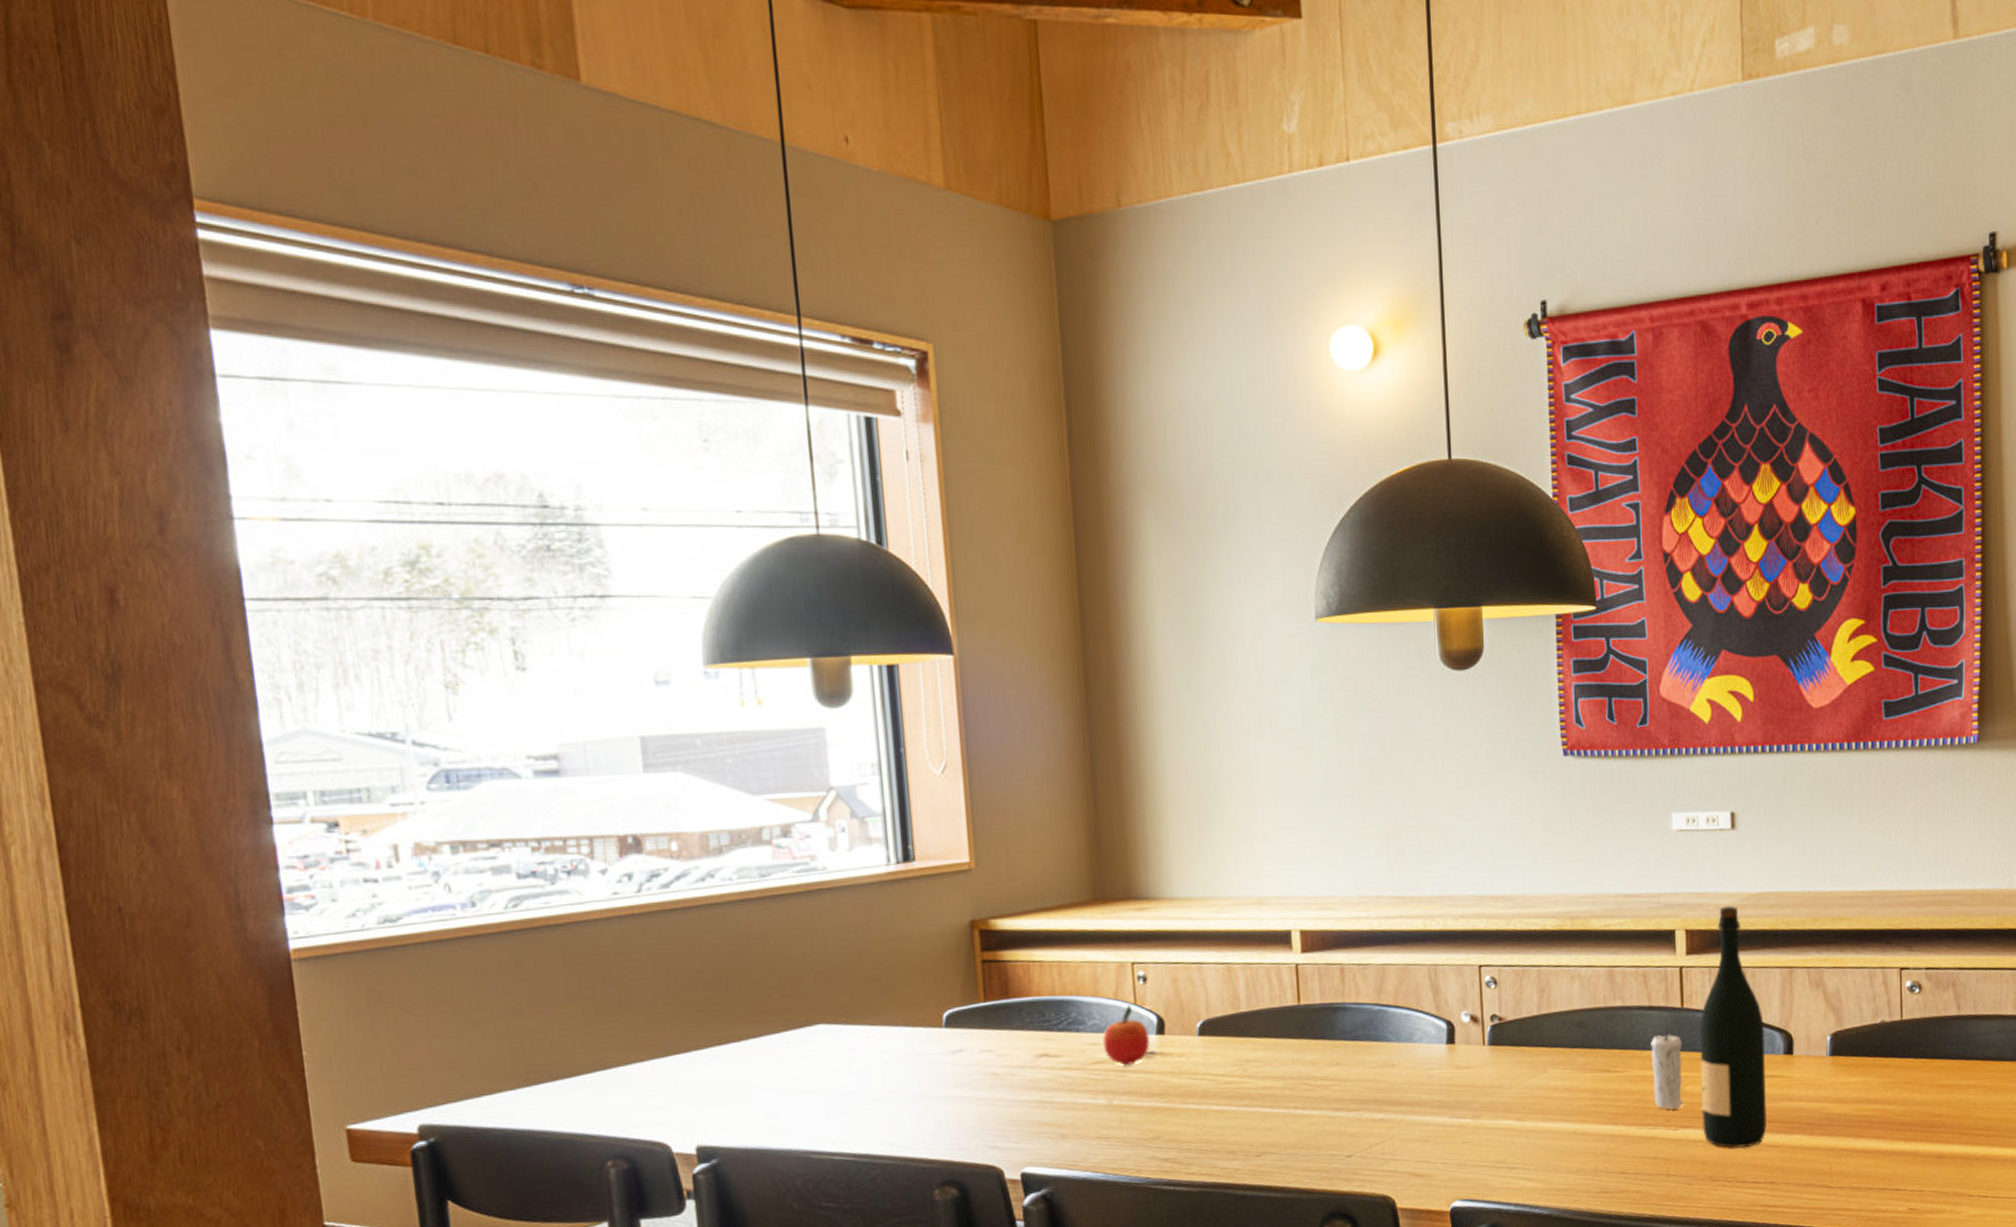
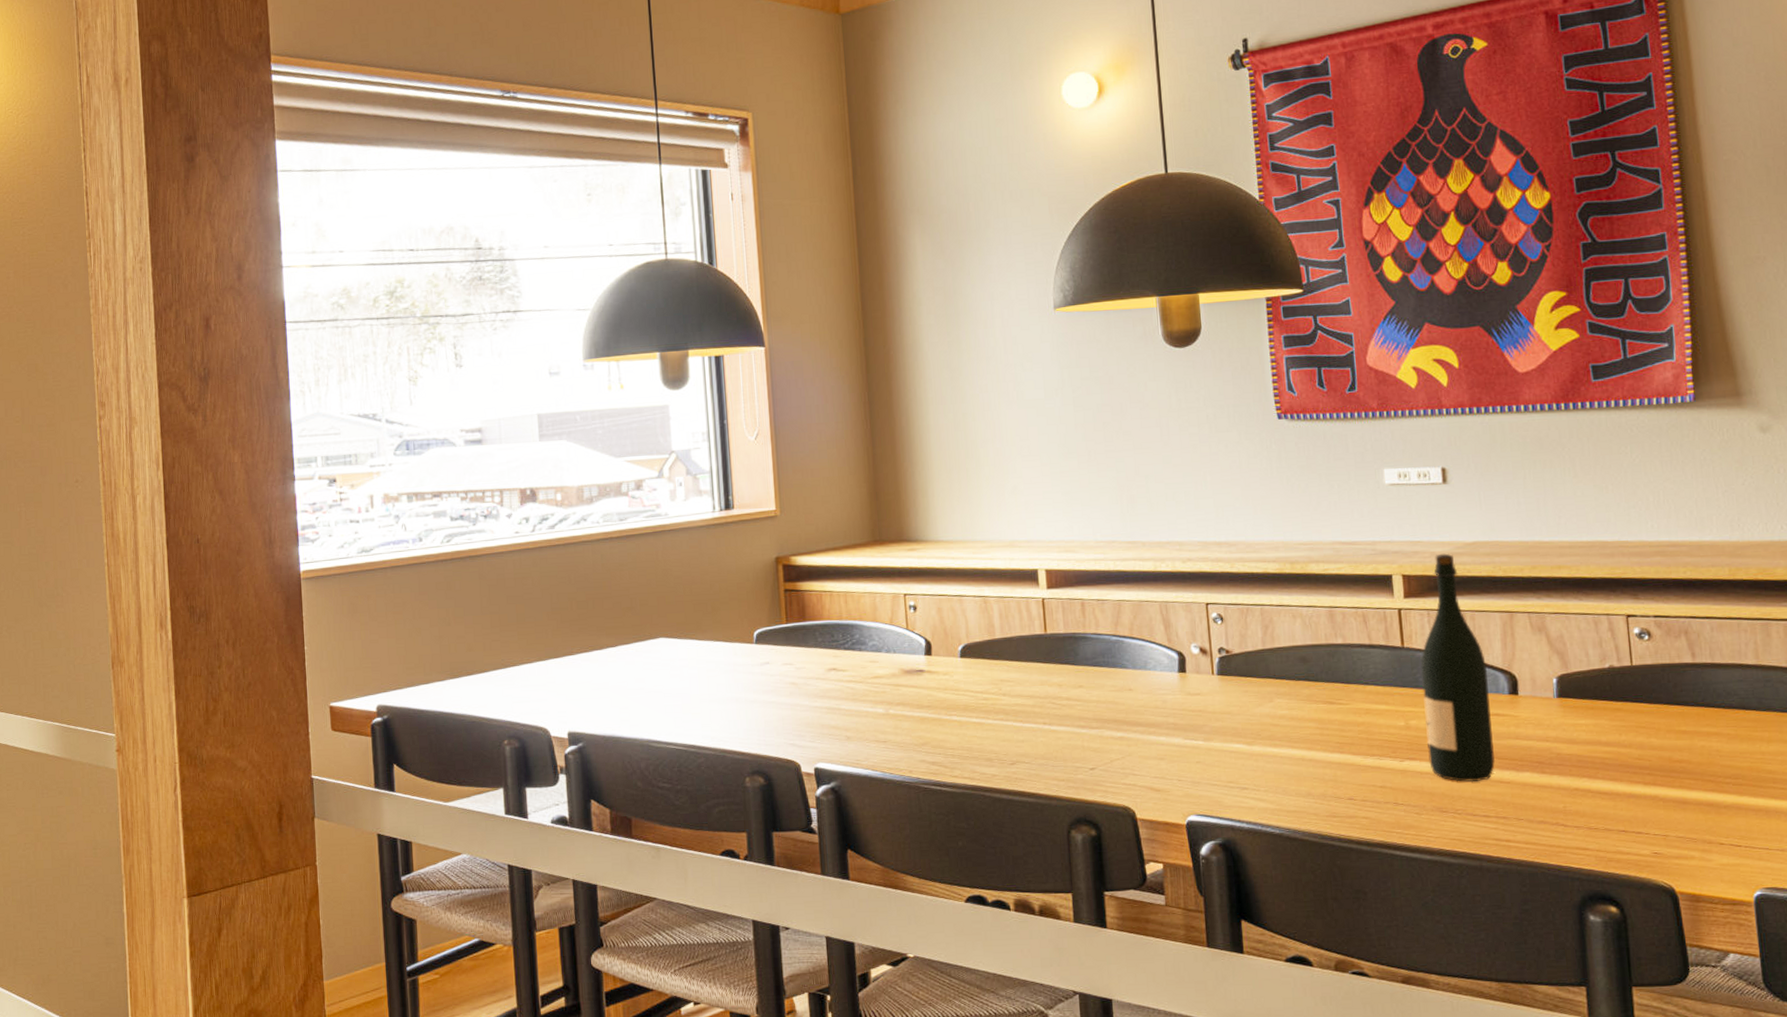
fruit: present [1103,1005,1151,1066] -> none [881,629,920,681]
candle: present [1651,1027,1684,1110] -> none [1373,664,1409,743]

